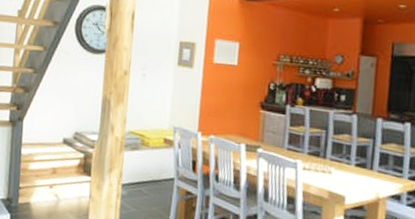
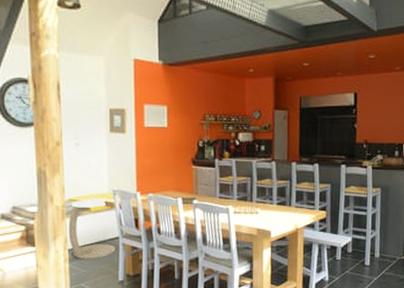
side table: none [124,133,174,199] -> present [68,198,116,259]

